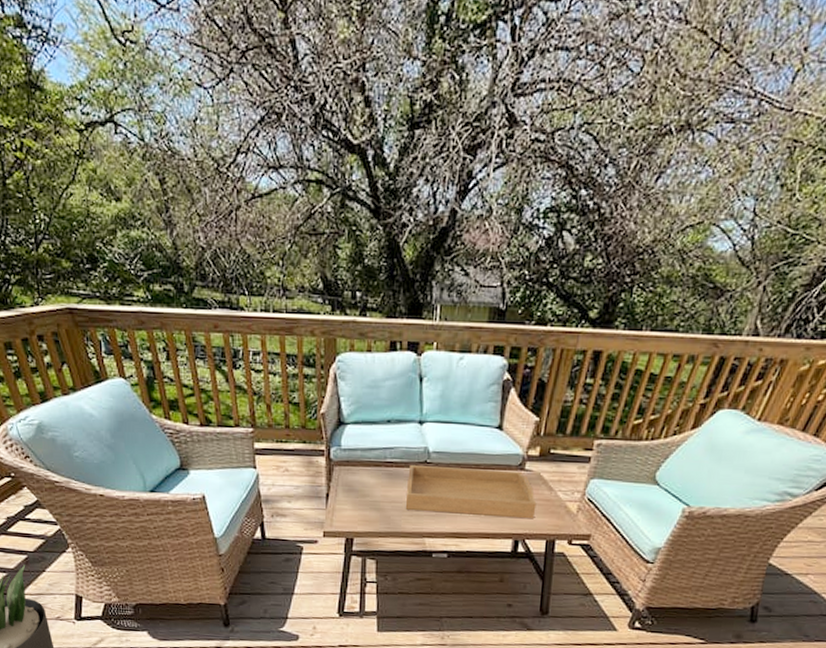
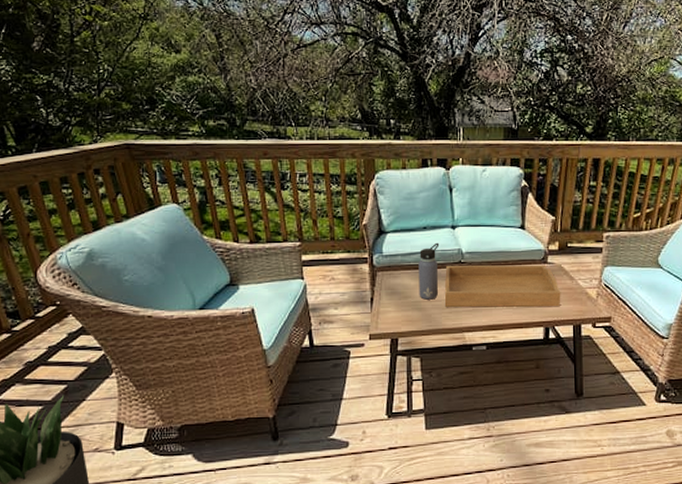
water bottle: none [378,438,404,500] -> present [418,242,440,300]

